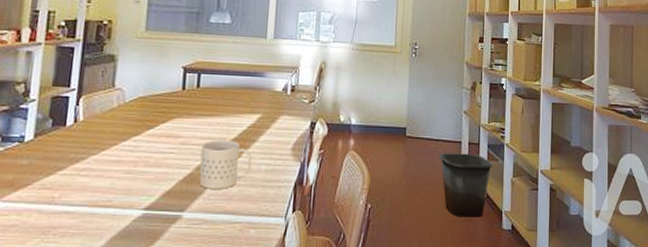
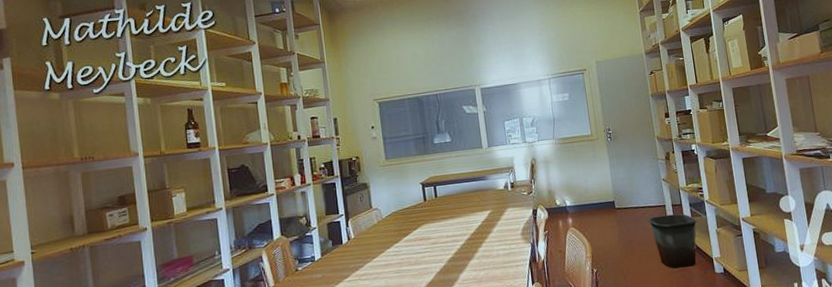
mug: present [198,140,252,189] -> none [449,234,492,276]

